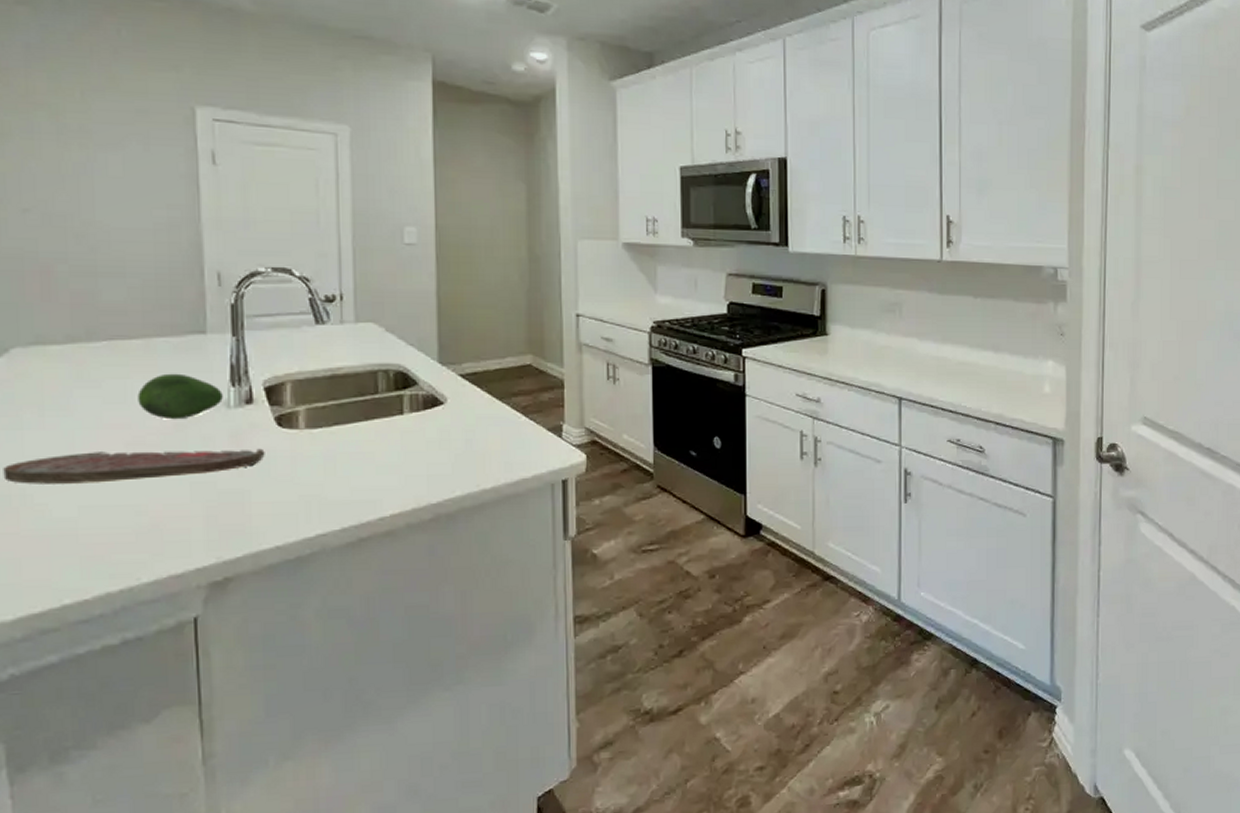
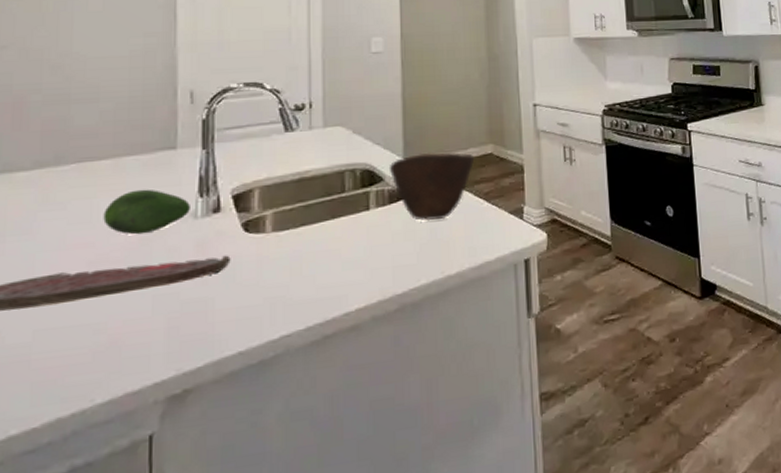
bowl: none [423,358,513,431] -> present [388,152,475,221]

